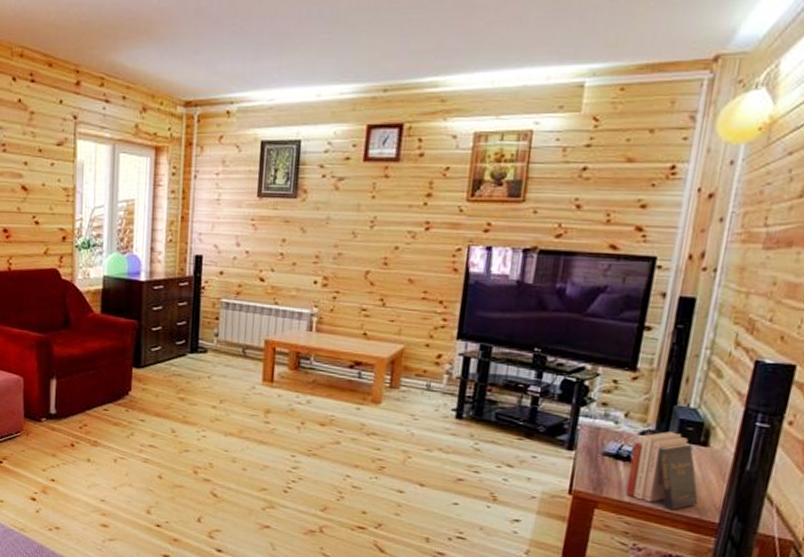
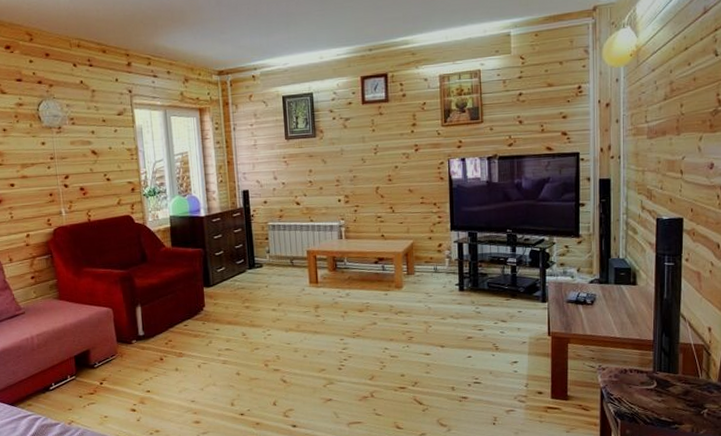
books: present [625,431,699,510] -> none [587,278,637,335]

